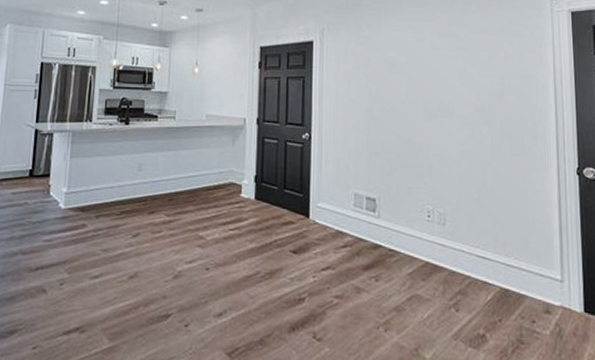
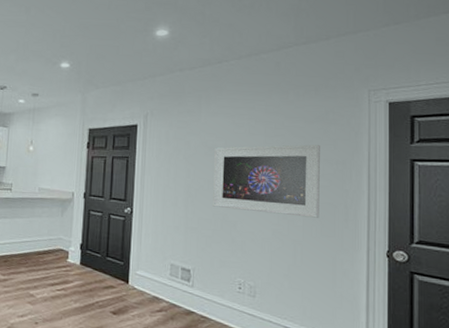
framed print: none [397,58,507,136] -> present [213,144,320,218]

